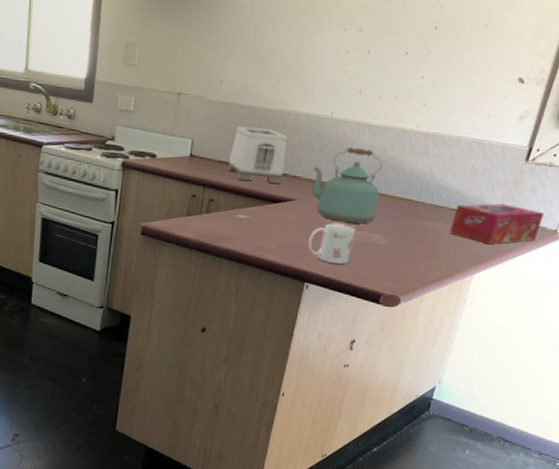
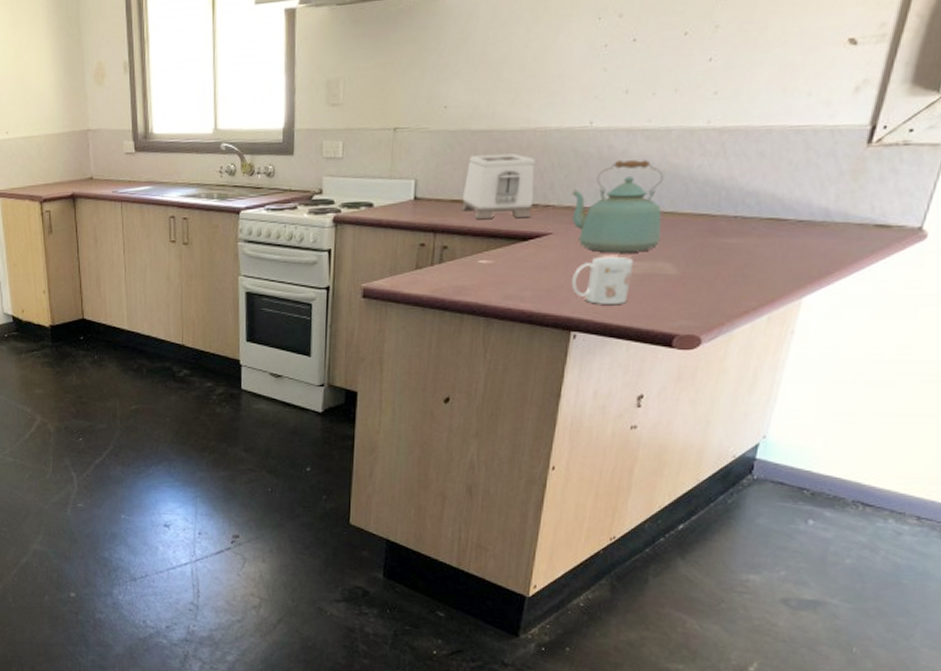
tissue box: present [449,203,544,245] -> none [764,202,900,257]

